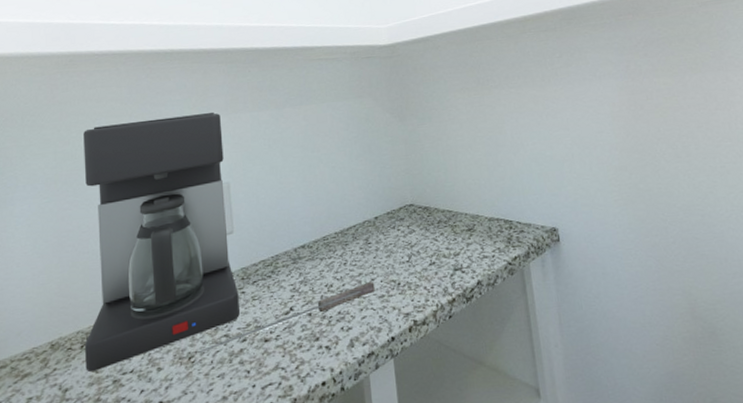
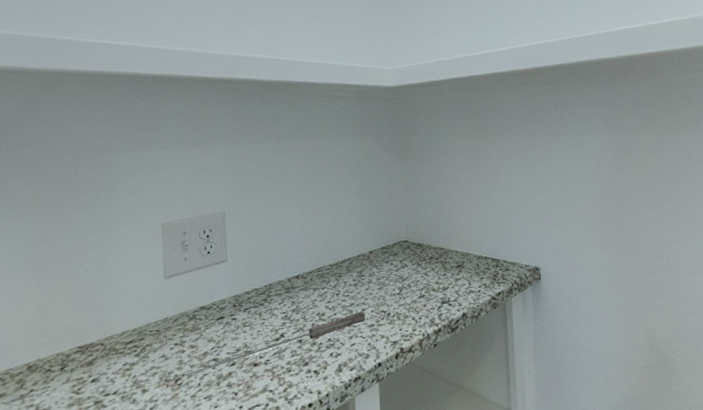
coffee maker: present [84,111,240,373] -> none [65,141,230,394]

